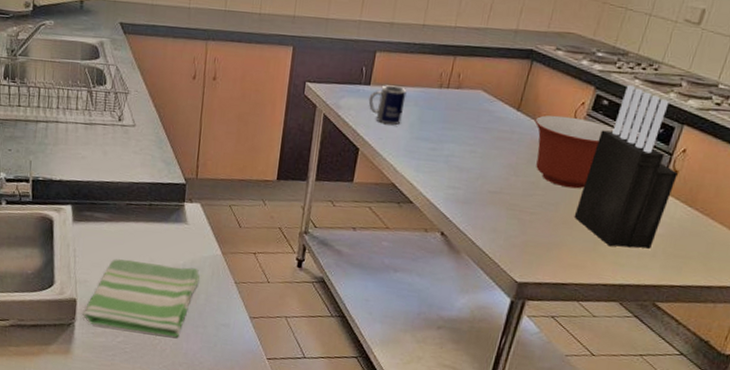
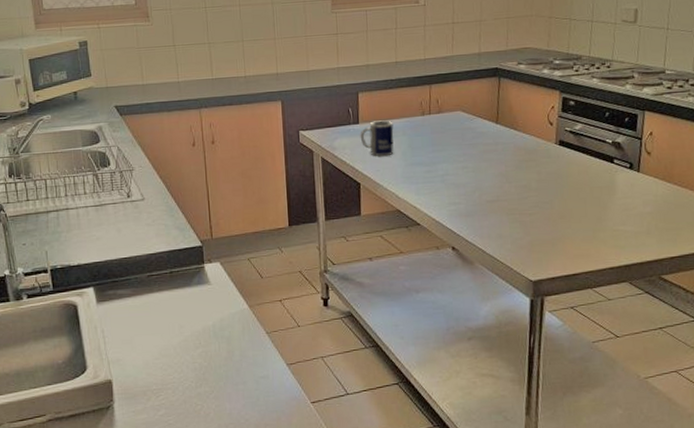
dish towel: present [82,258,200,338] -> none [120,326,231,403]
mixing bowl: present [534,115,615,189] -> none [514,120,586,185]
knife block: present [574,84,678,249] -> none [569,84,651,232]

